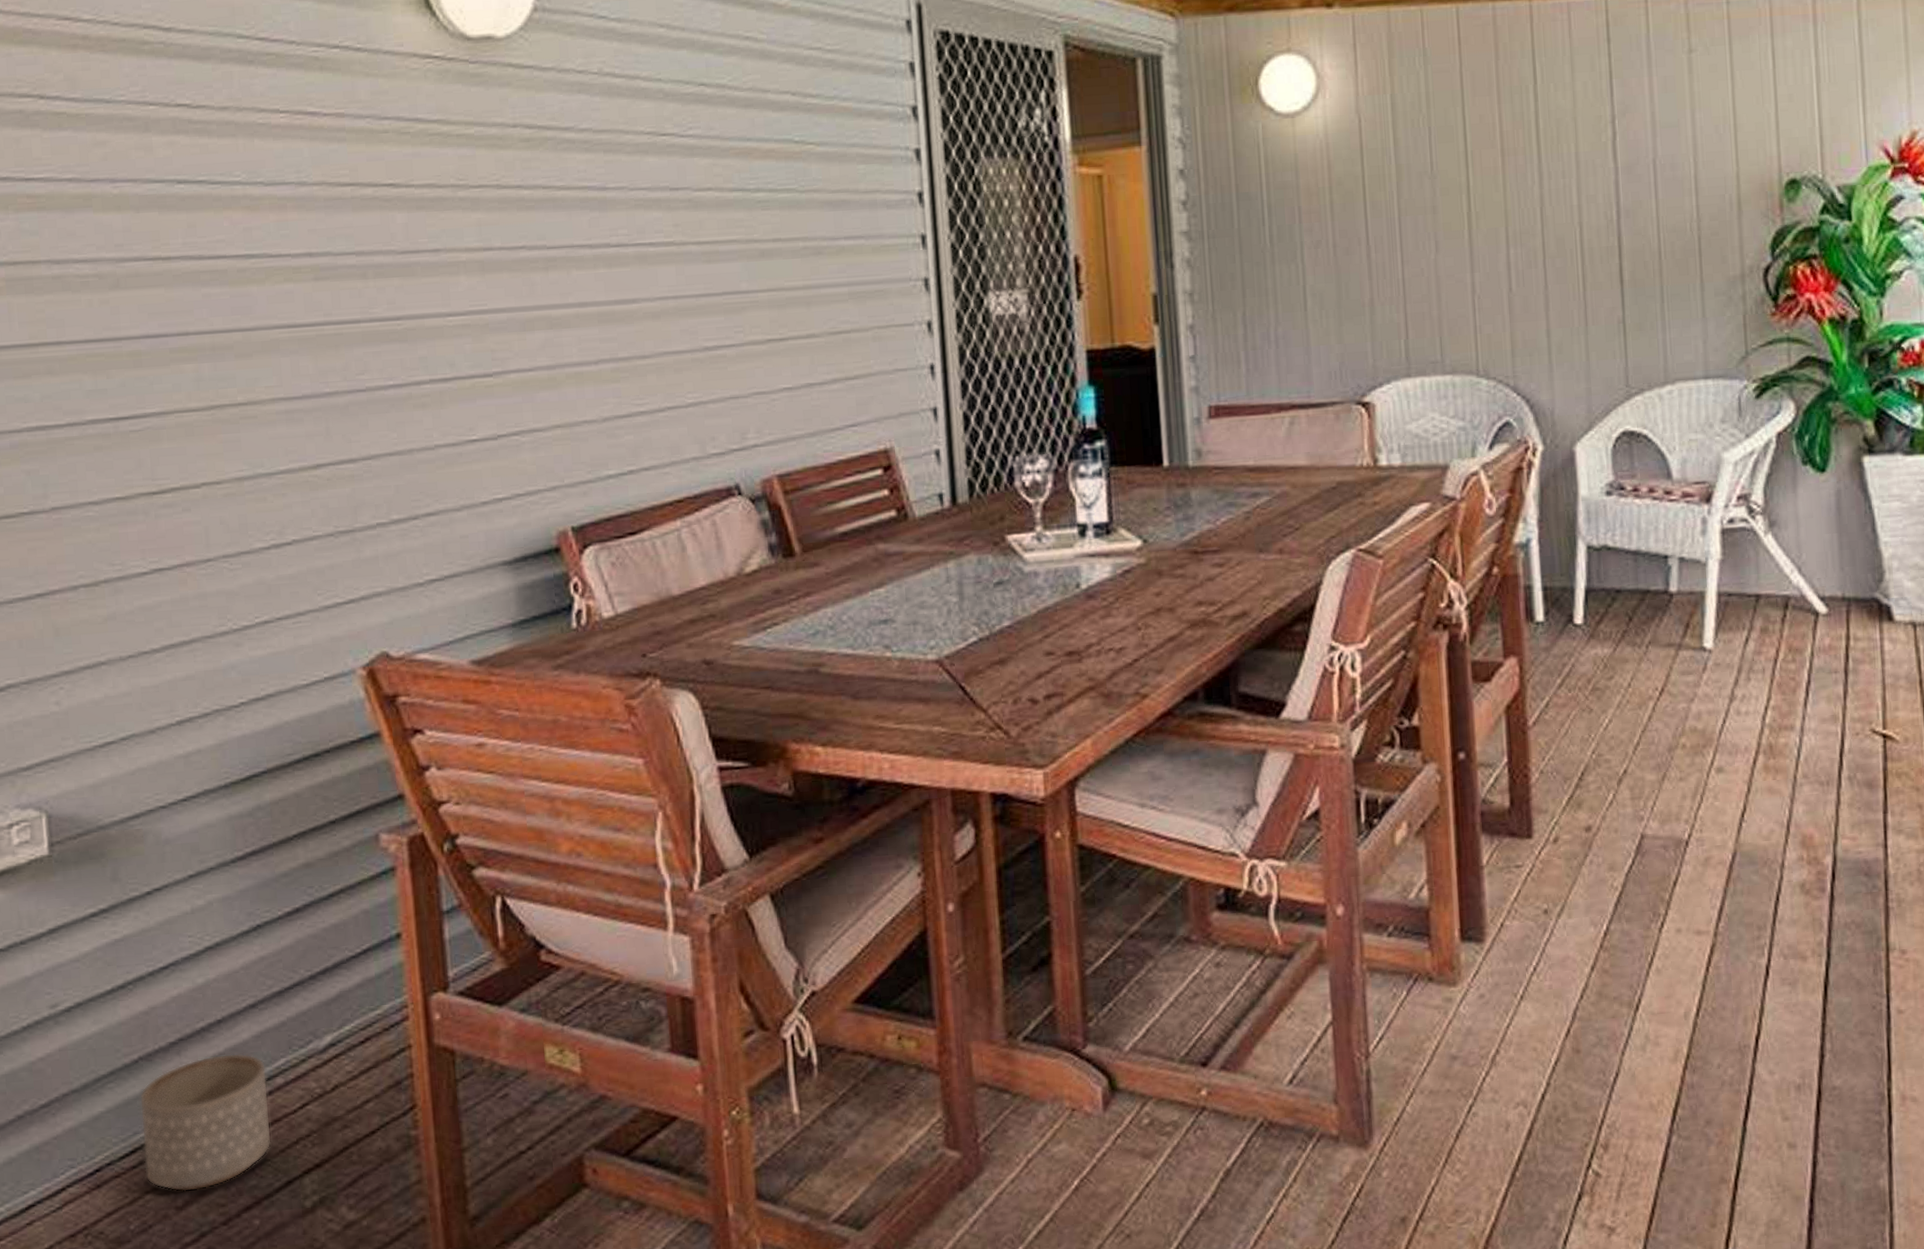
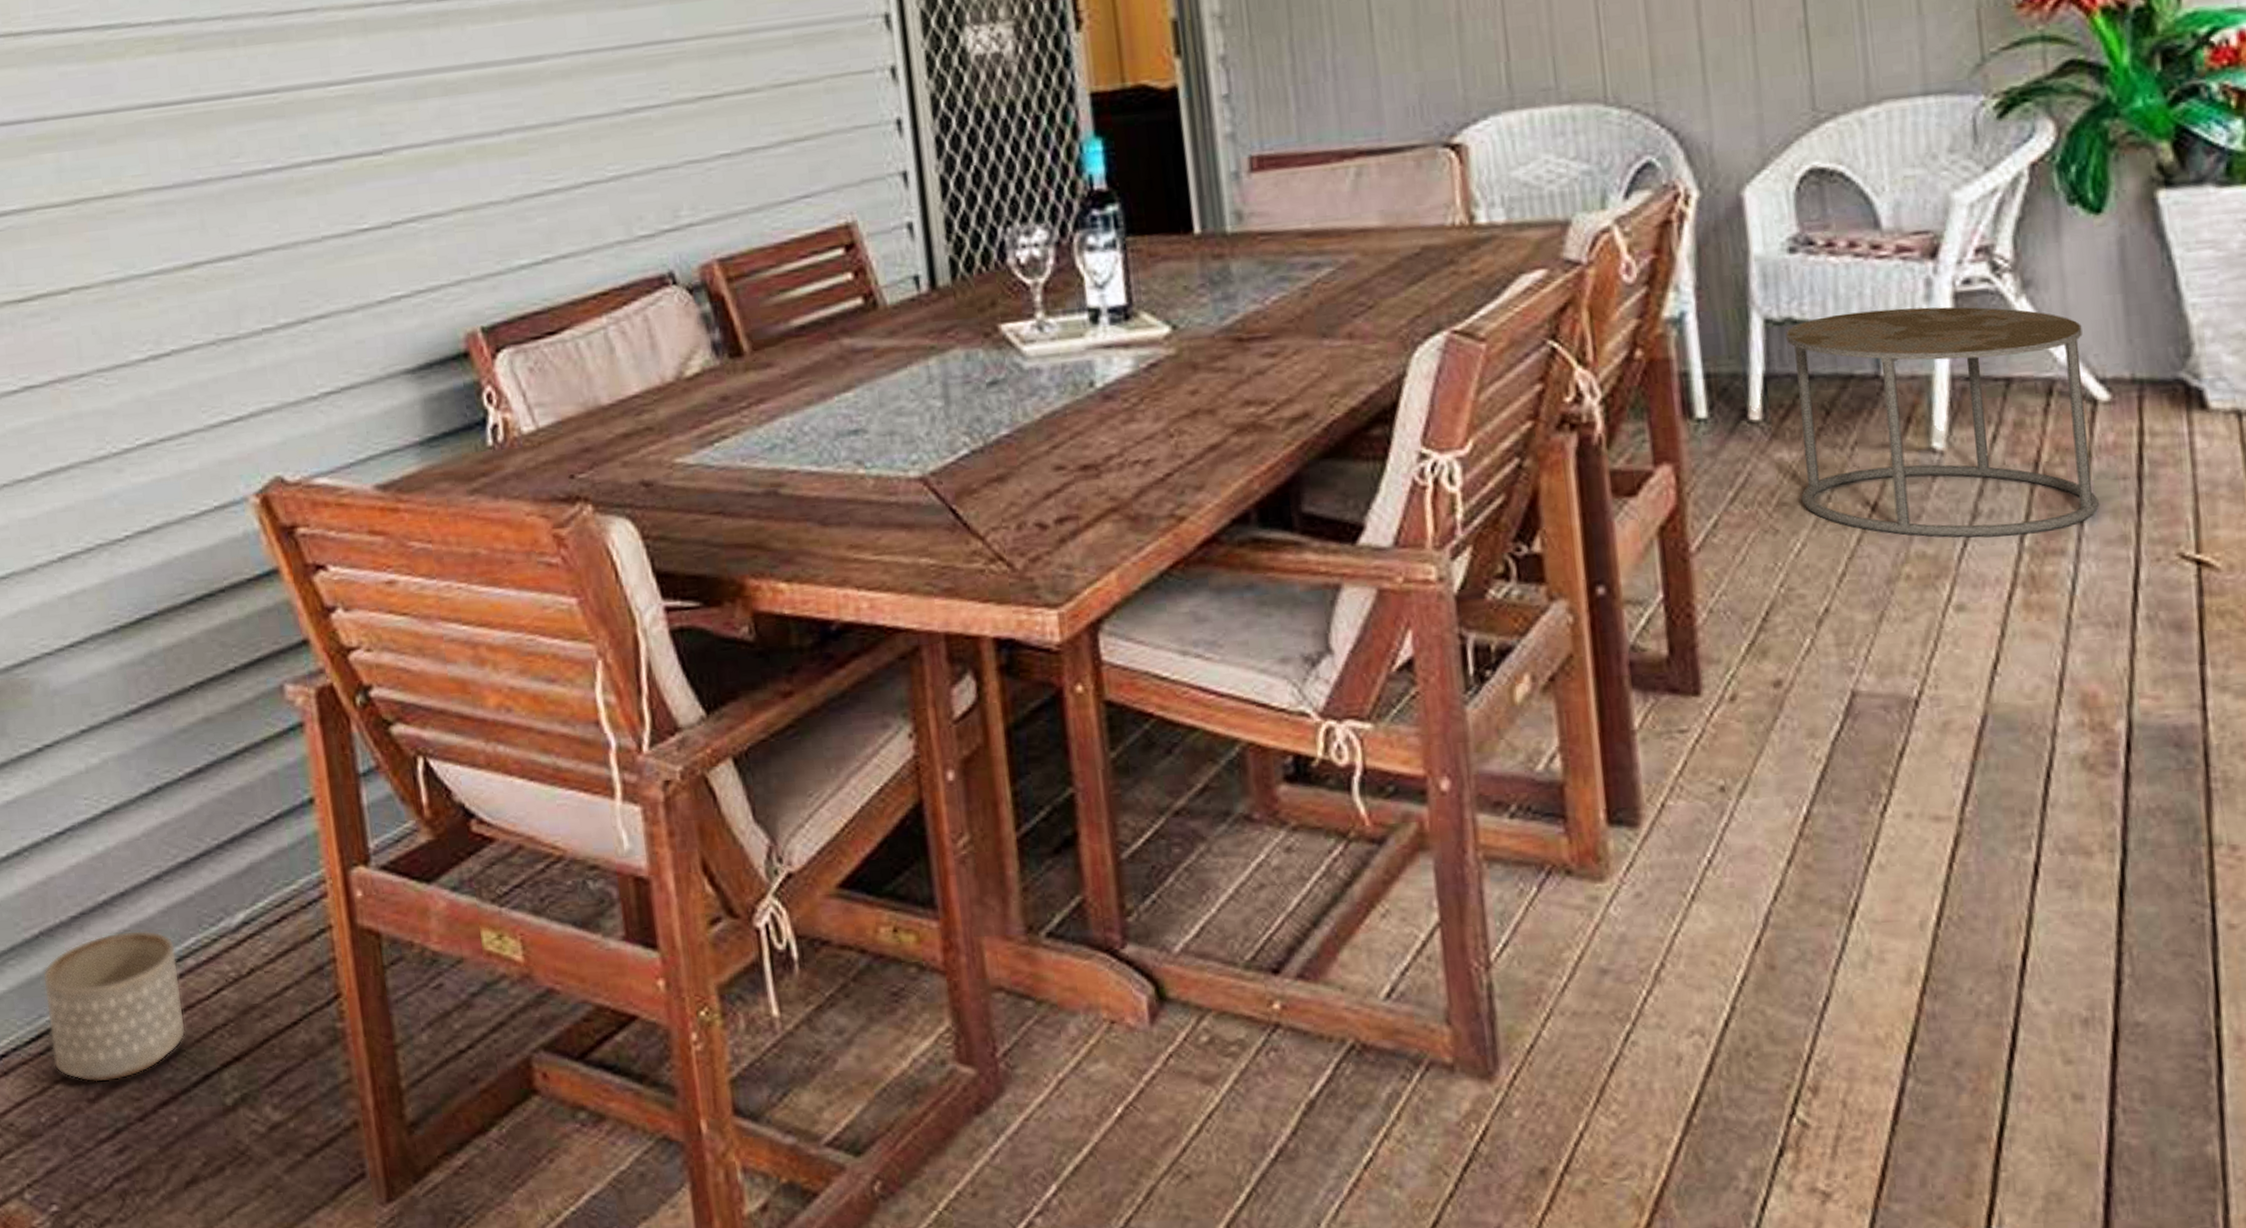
side table: none [1602,539,1819,716] -> present [1786,306,2100,538]

